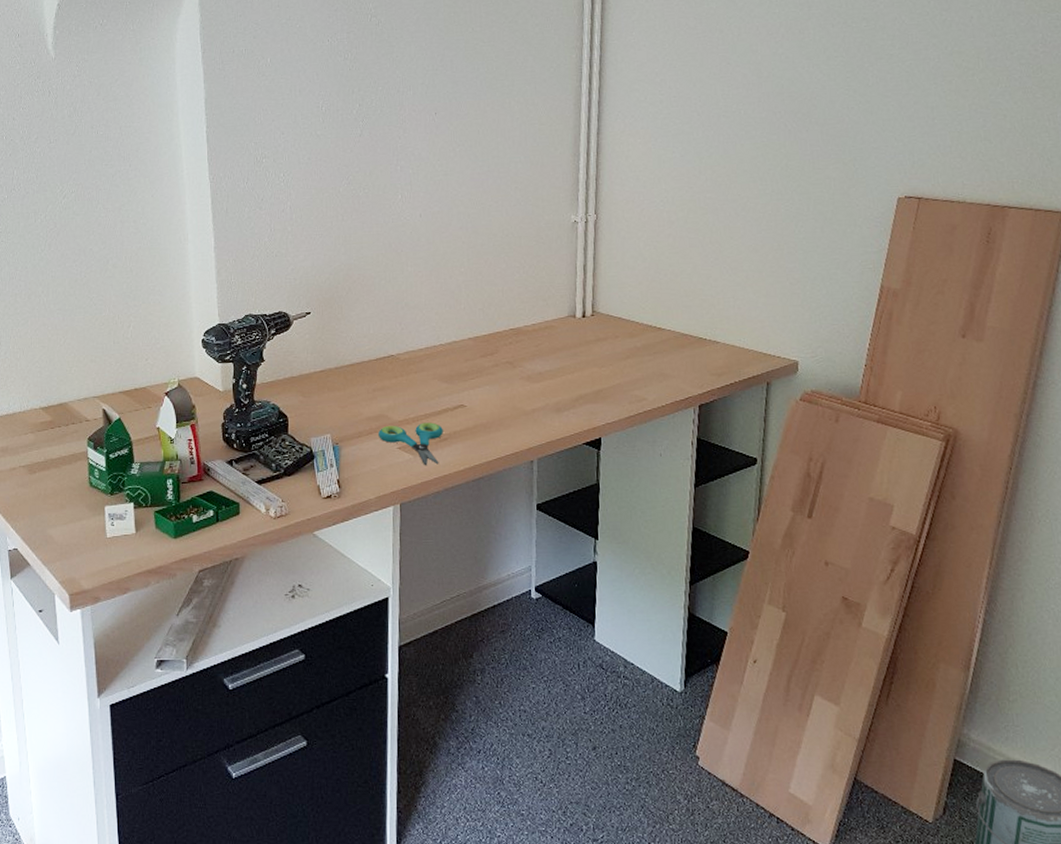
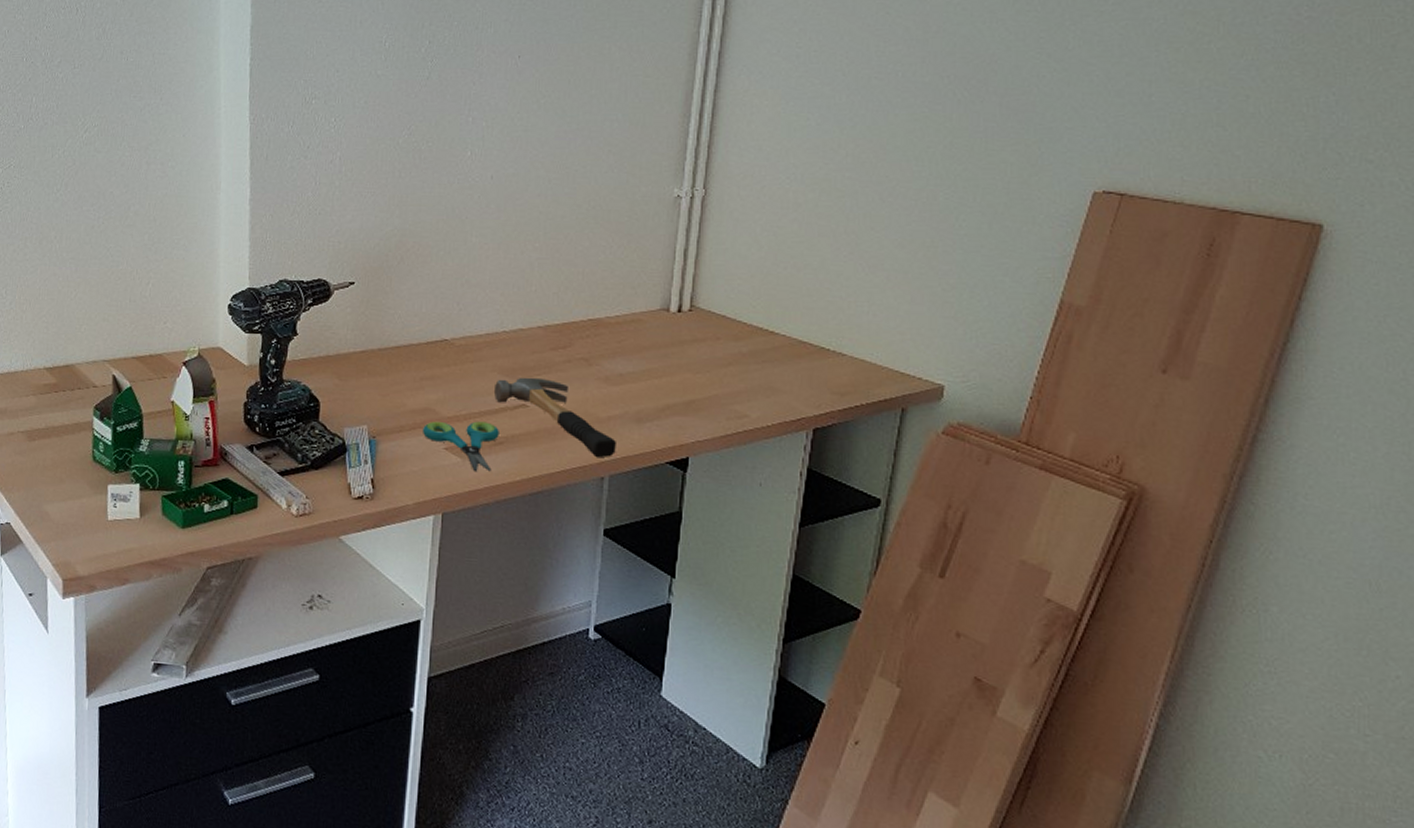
claw hammer: none [435,381,541,444] -> present [493,377,616,457]

